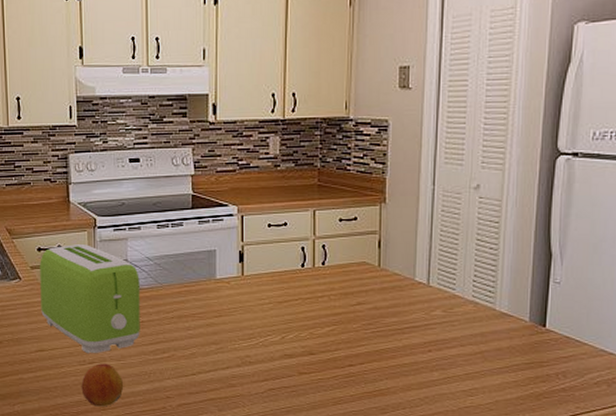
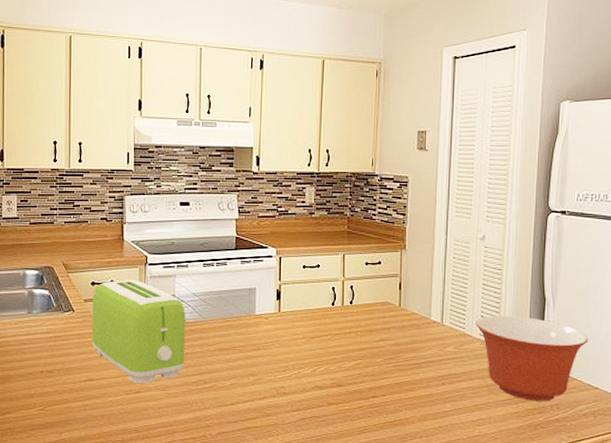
fruit: present [81,363,124,407] -> none [127,393,167,435]
mixing bowl: none [468,274,603,369] -> present [476,315,589,401]

